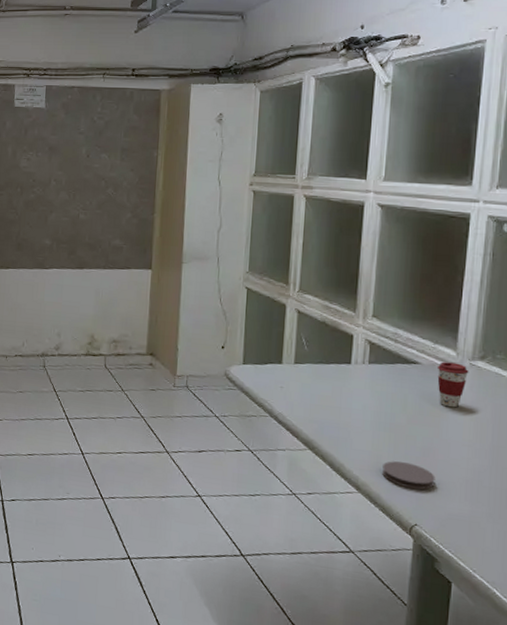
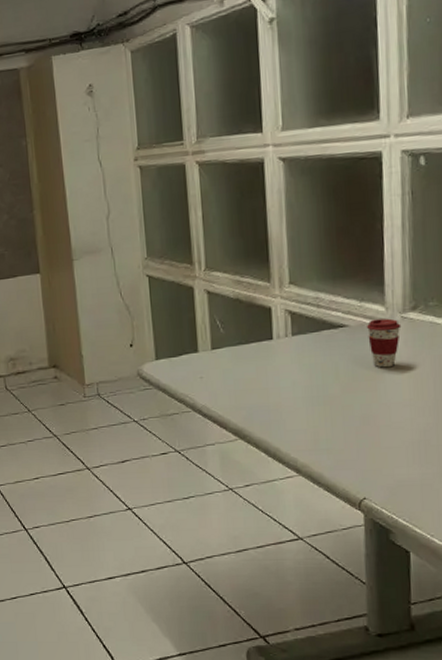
coaster: present [382,461,435,490] -> none [321,434,380,462]

